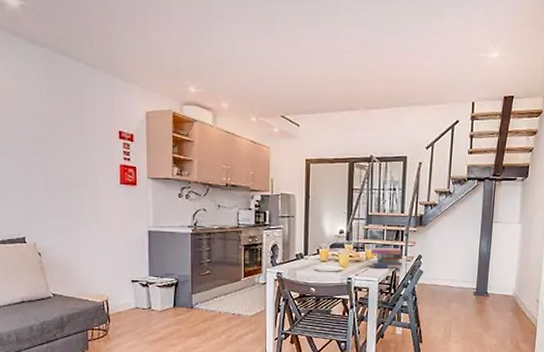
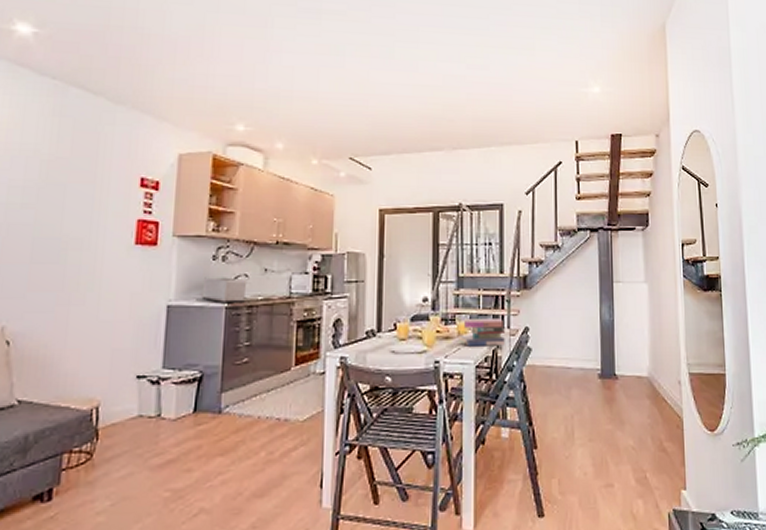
toaster: none [172,210,206,231] -> present [201,277,247,304]

